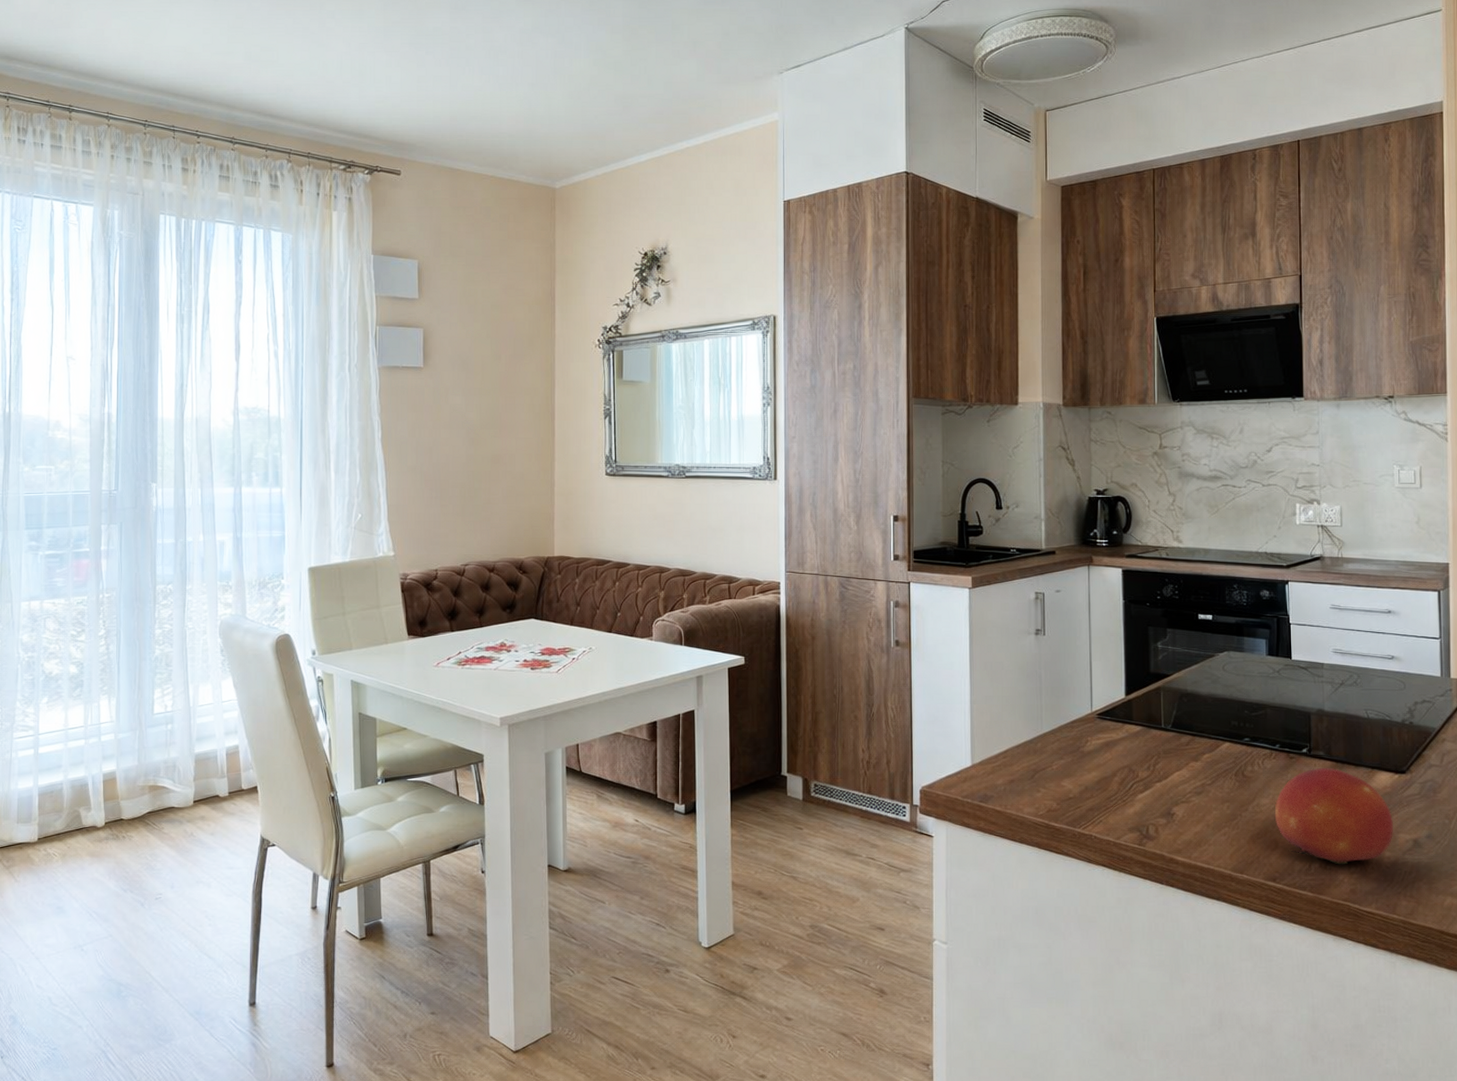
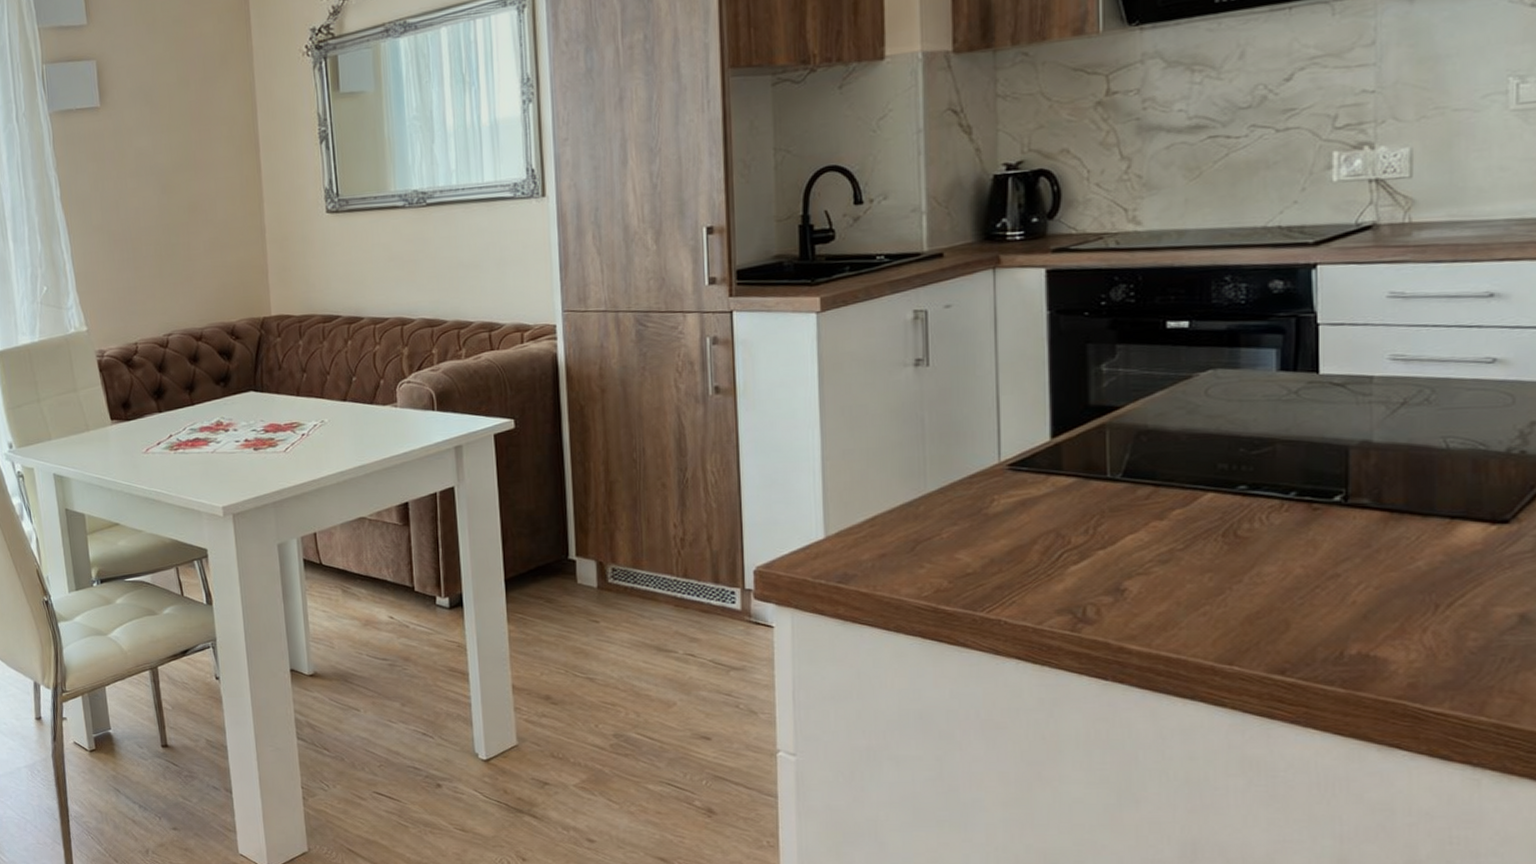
fruit: present [1274,767,1394,865] -> none [1285,519,1486,651]

